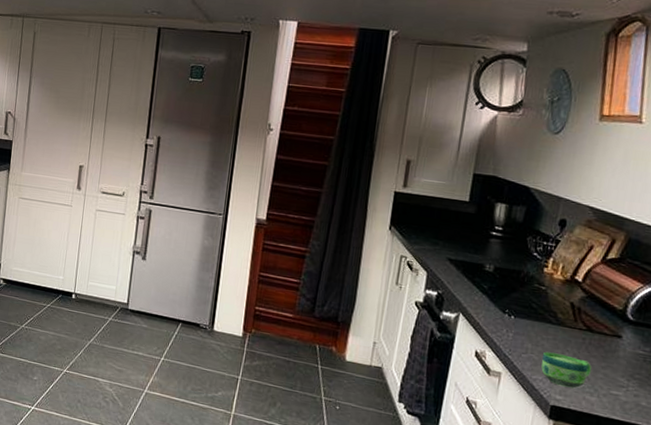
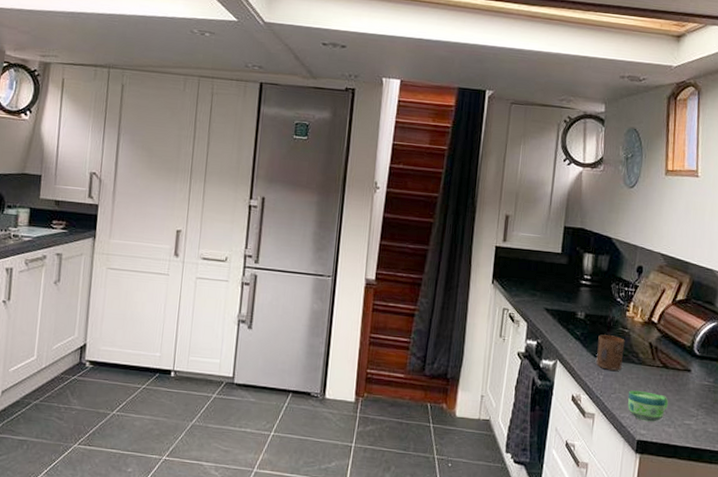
cup: none [505,290,541,330] -> present [596,334,625,371]

